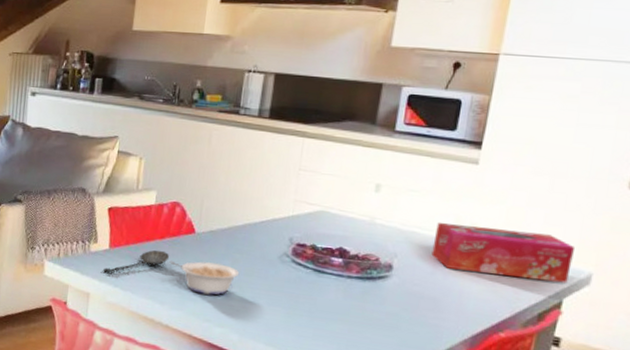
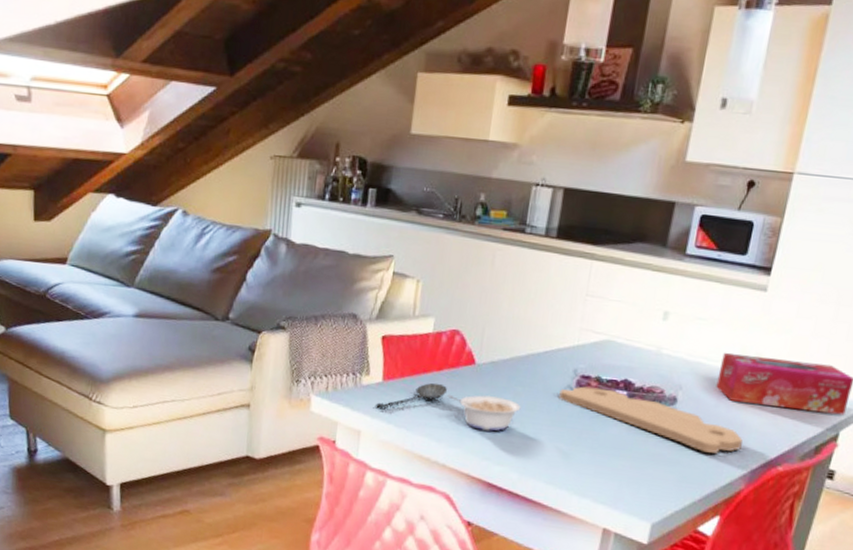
cutting board: none [276,253,462,319] -> present [559,386,743,454]

